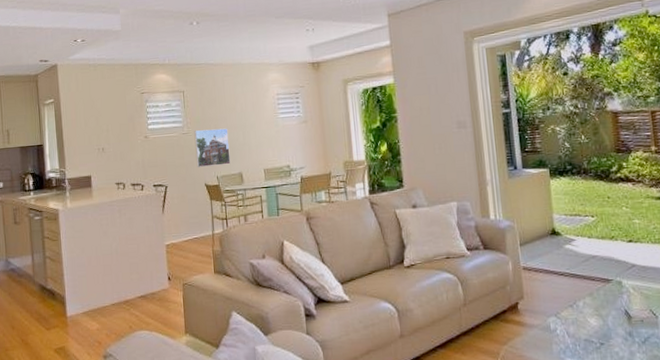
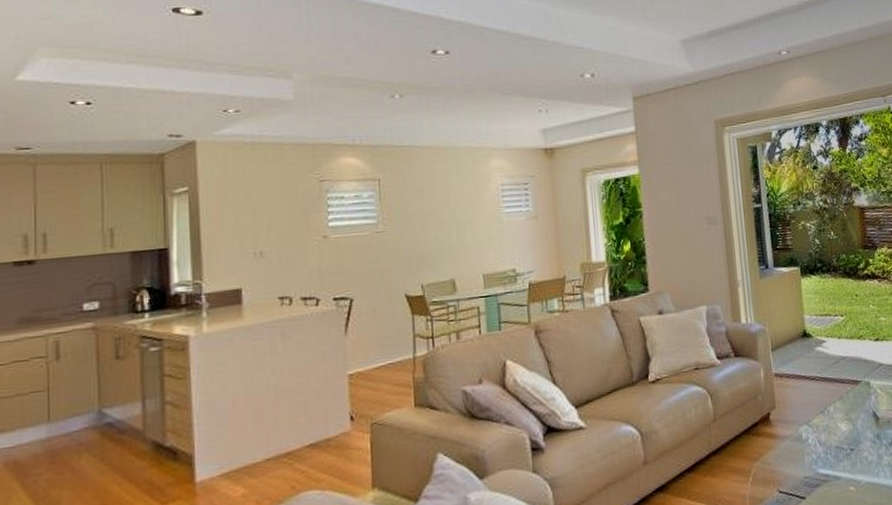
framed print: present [194,128,231,167] -> none [392,225,440,274]

